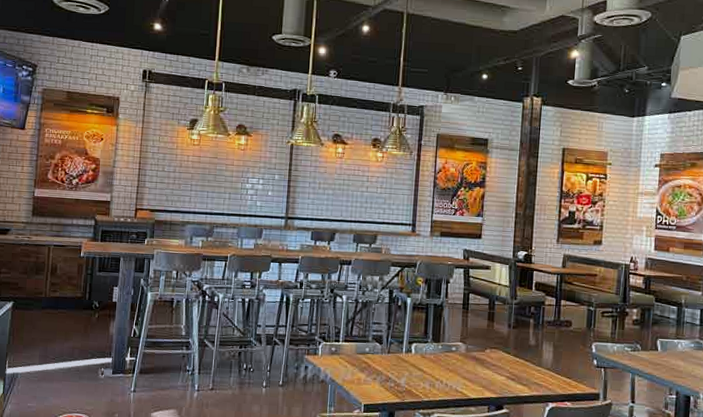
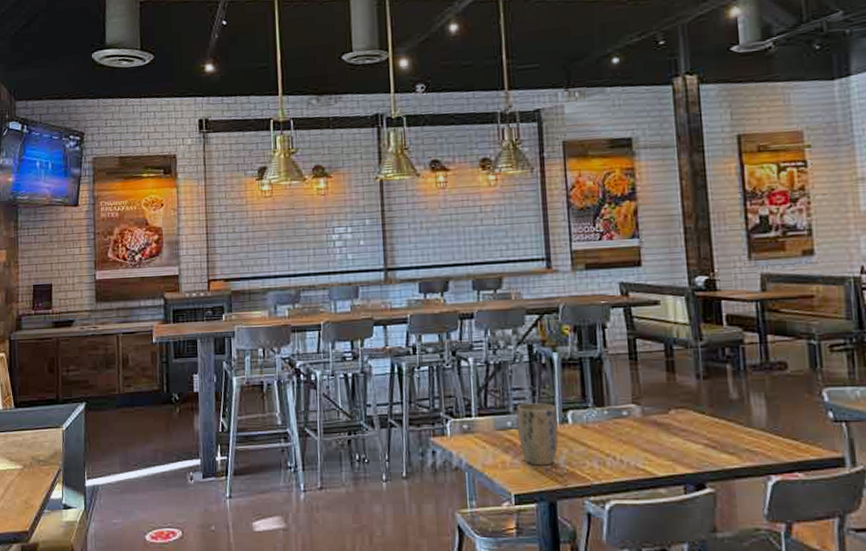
plant pot: none [372,335,404,384] -> present [516,403,559,466]

